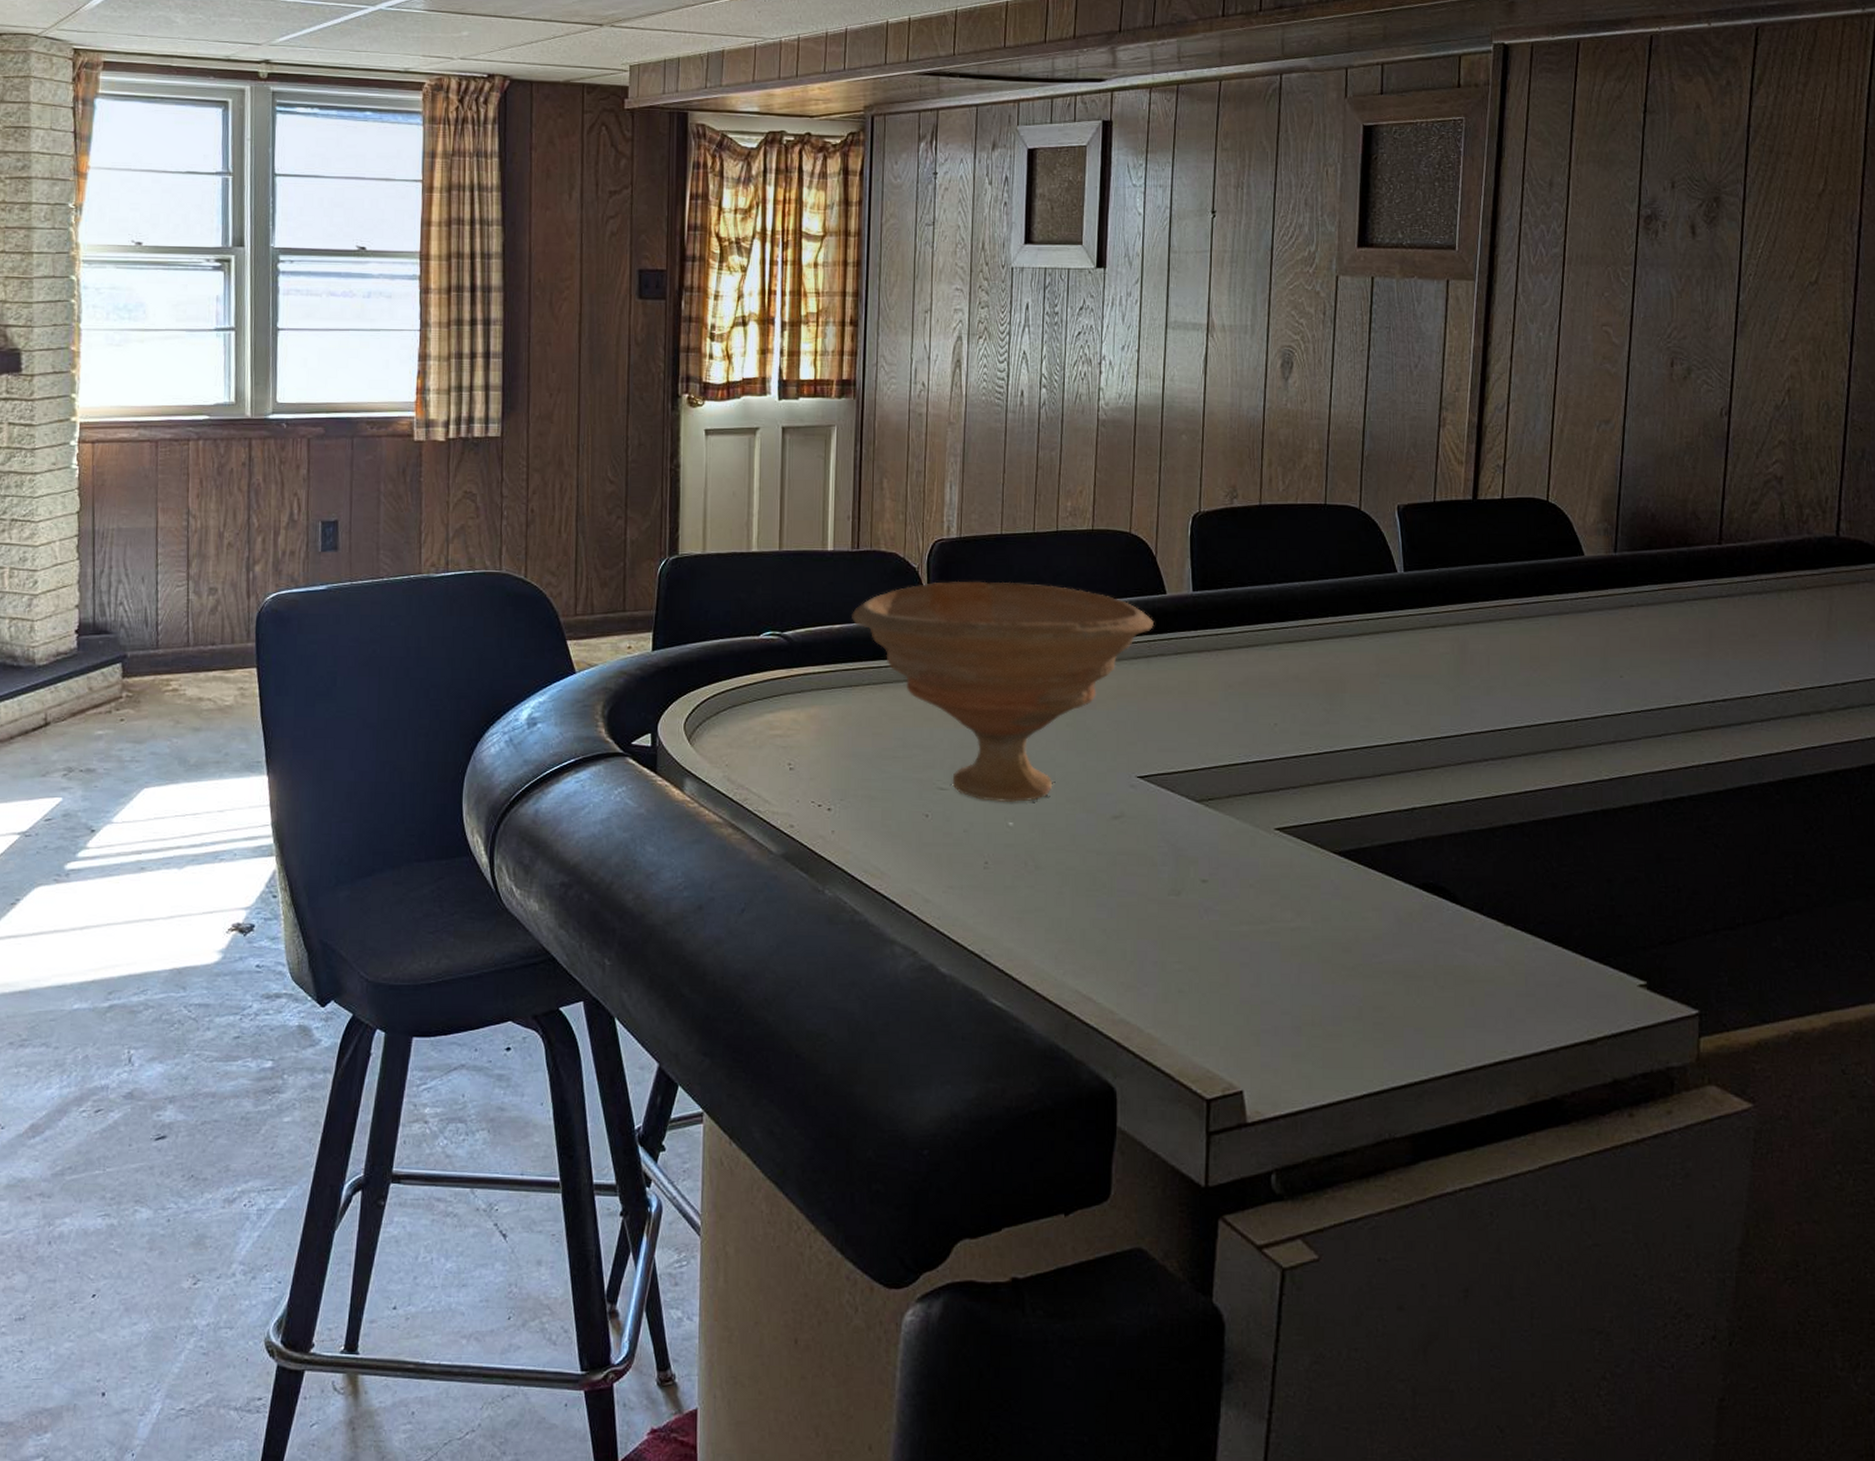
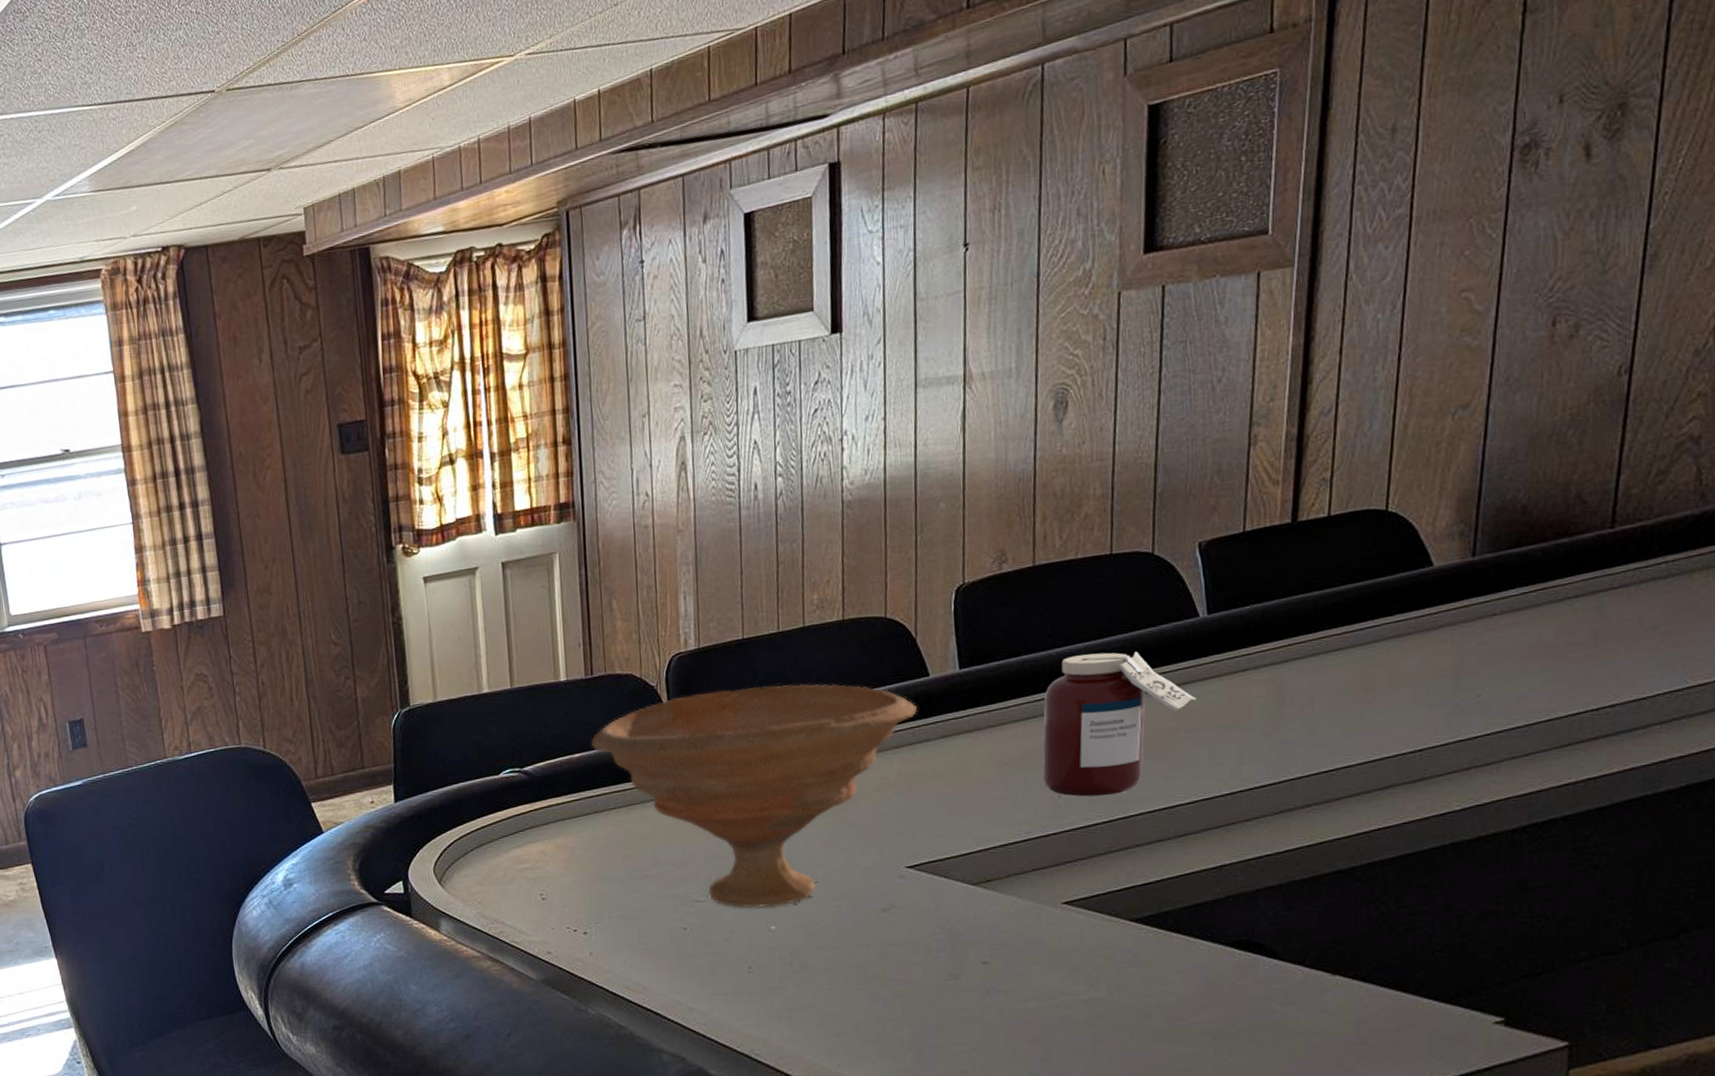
jar: none [1261,593,1394,728] -> present [1042,651,1197,797]

